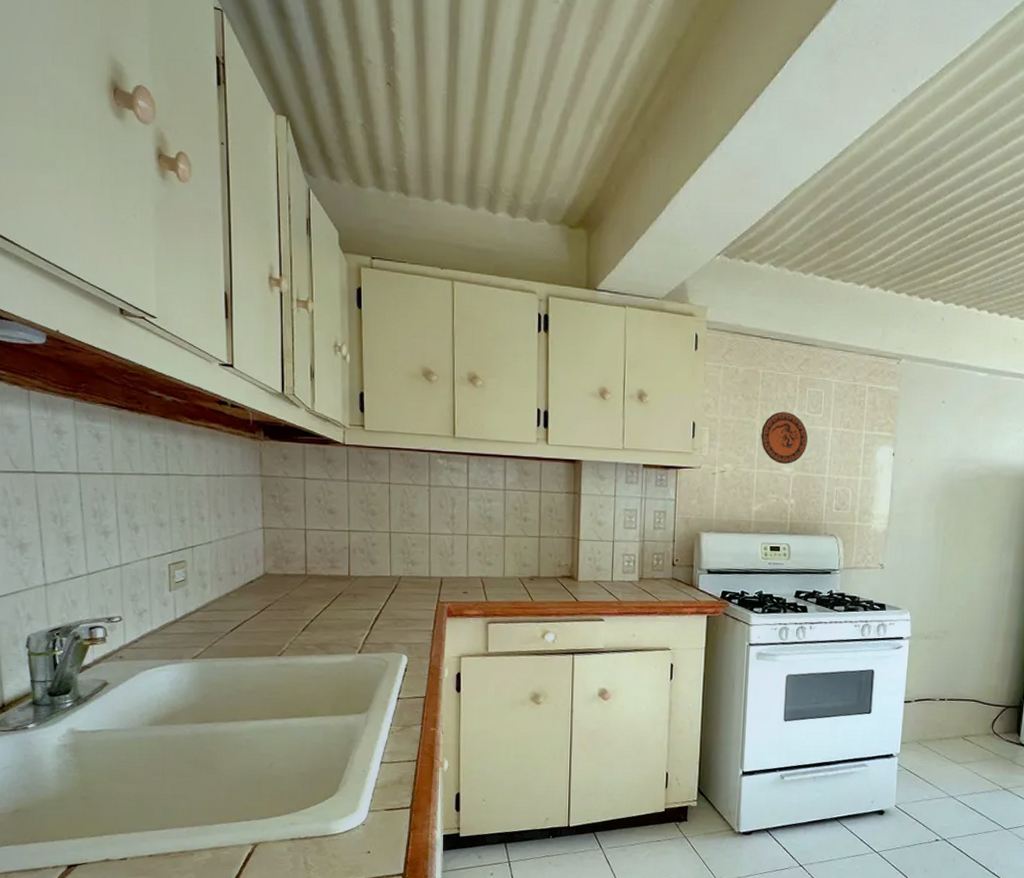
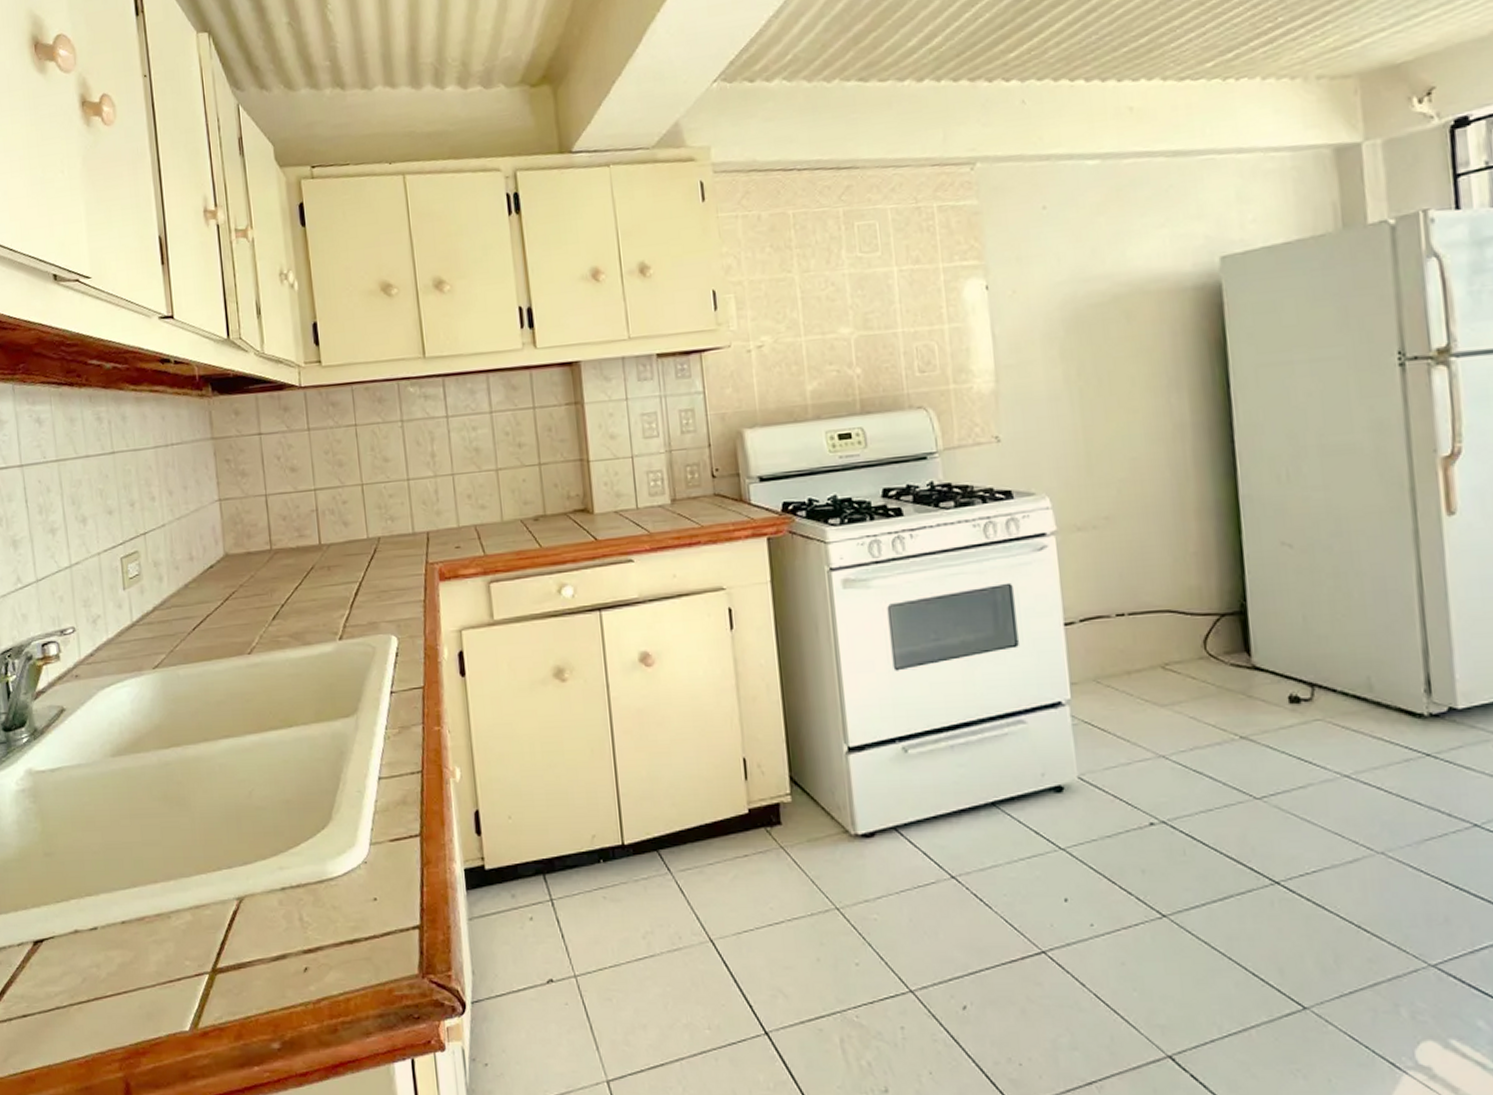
decorative plate: present [761,412,808,464] -> none [802,257,867,325]

